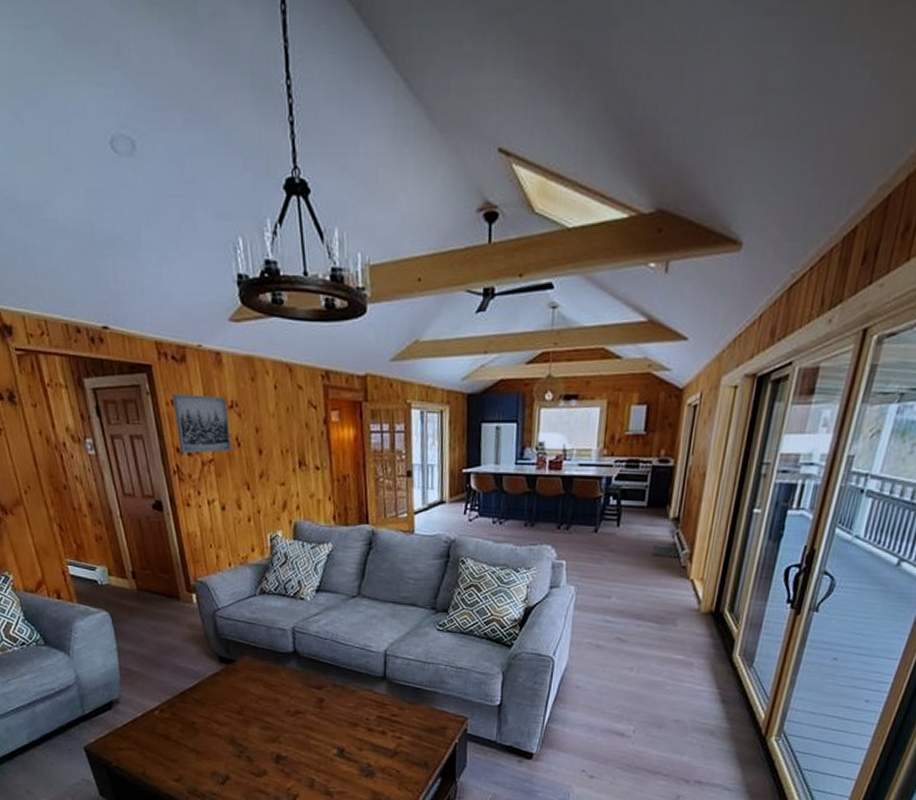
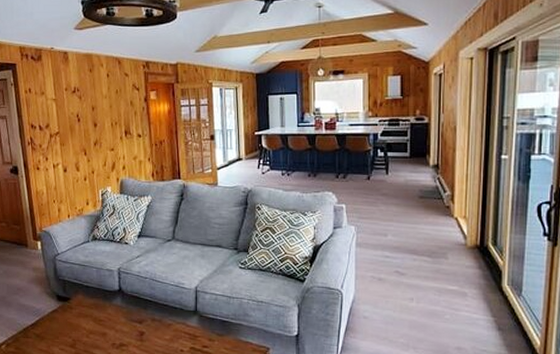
wall art: present [172,393,232,454] -> none [30,83,74,129]

